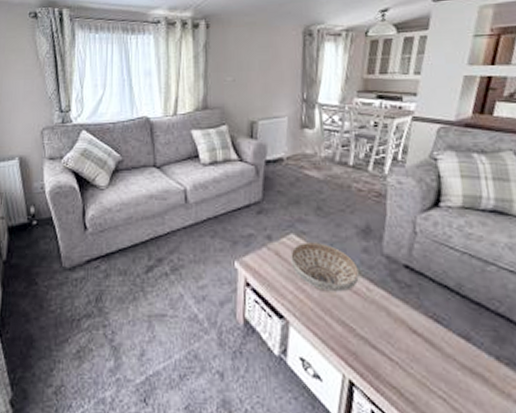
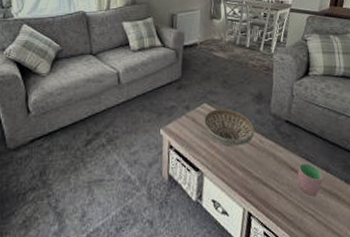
cup: none [421,324,462,372] -> present [297,162,324,196]

